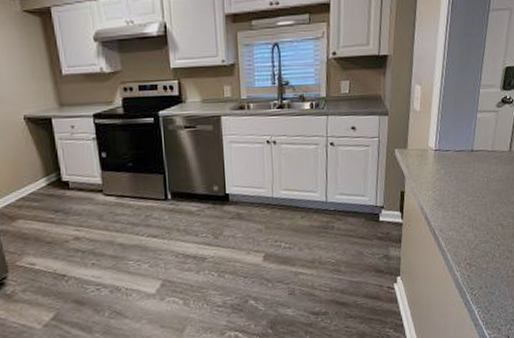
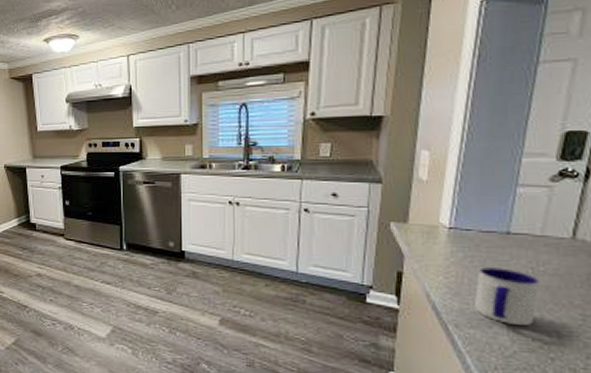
mug: none [451,179,491,223] -> present [473,267,539,325]

